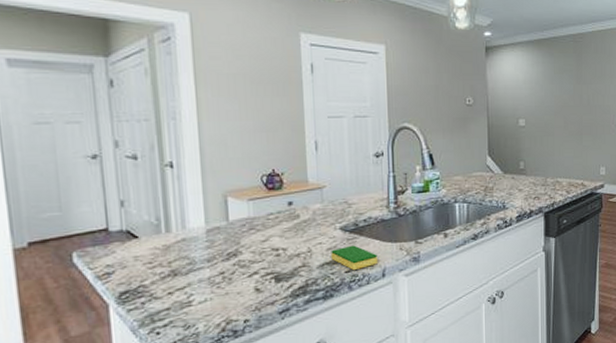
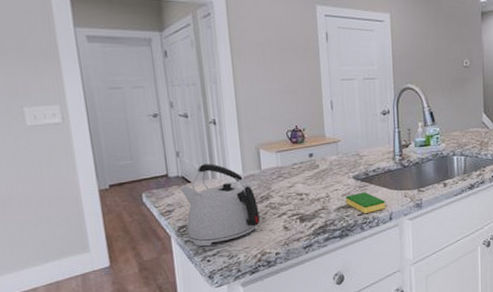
kettle: none [123,215,225,316] -> present [179,164,260,247]

